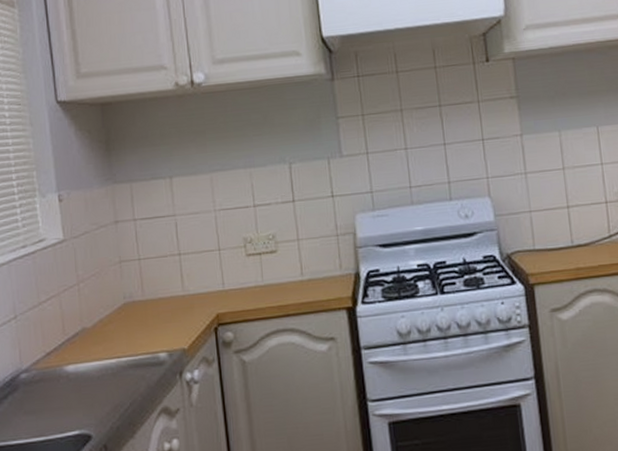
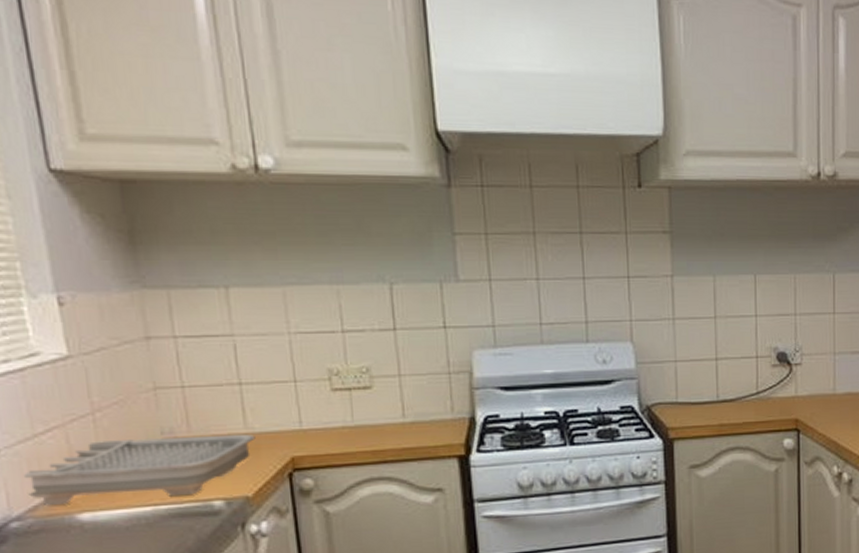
dish rack: none [31,295,190,359] -> present [23,434,256,505]

